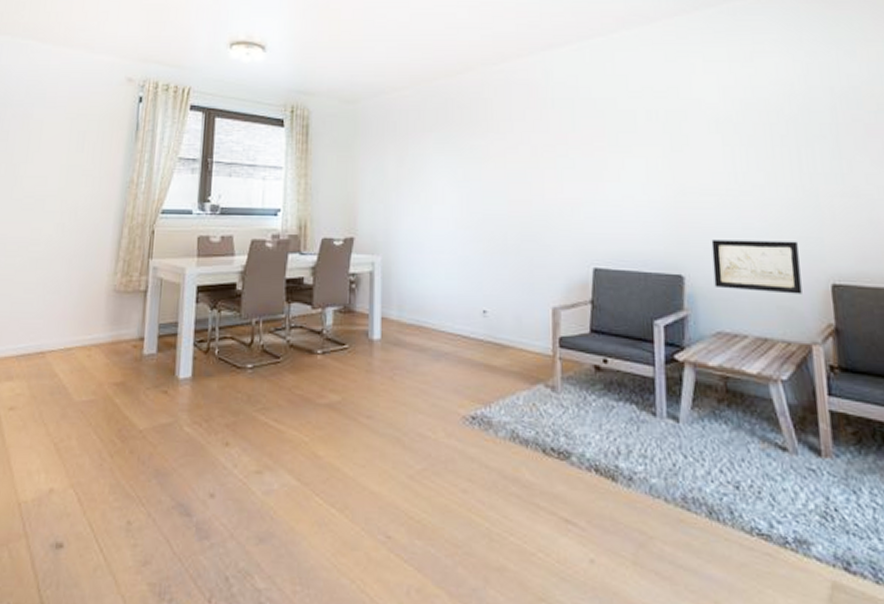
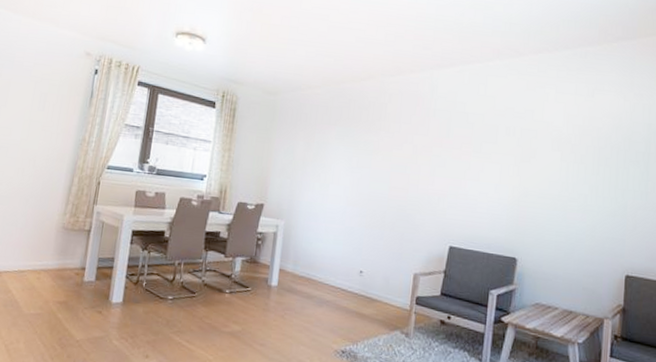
wall art: present [711,239,802,294] -> none [539,233,605,281]

